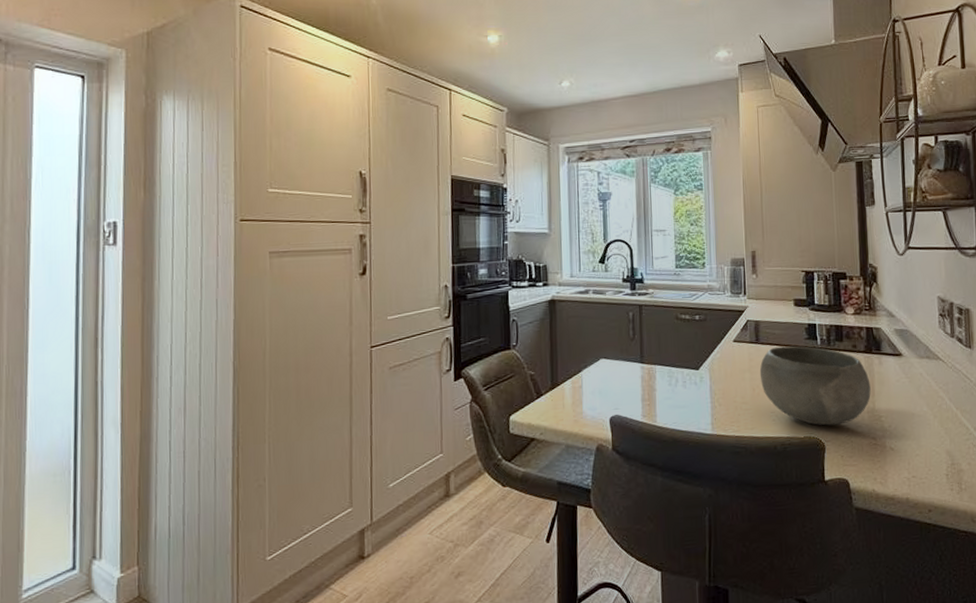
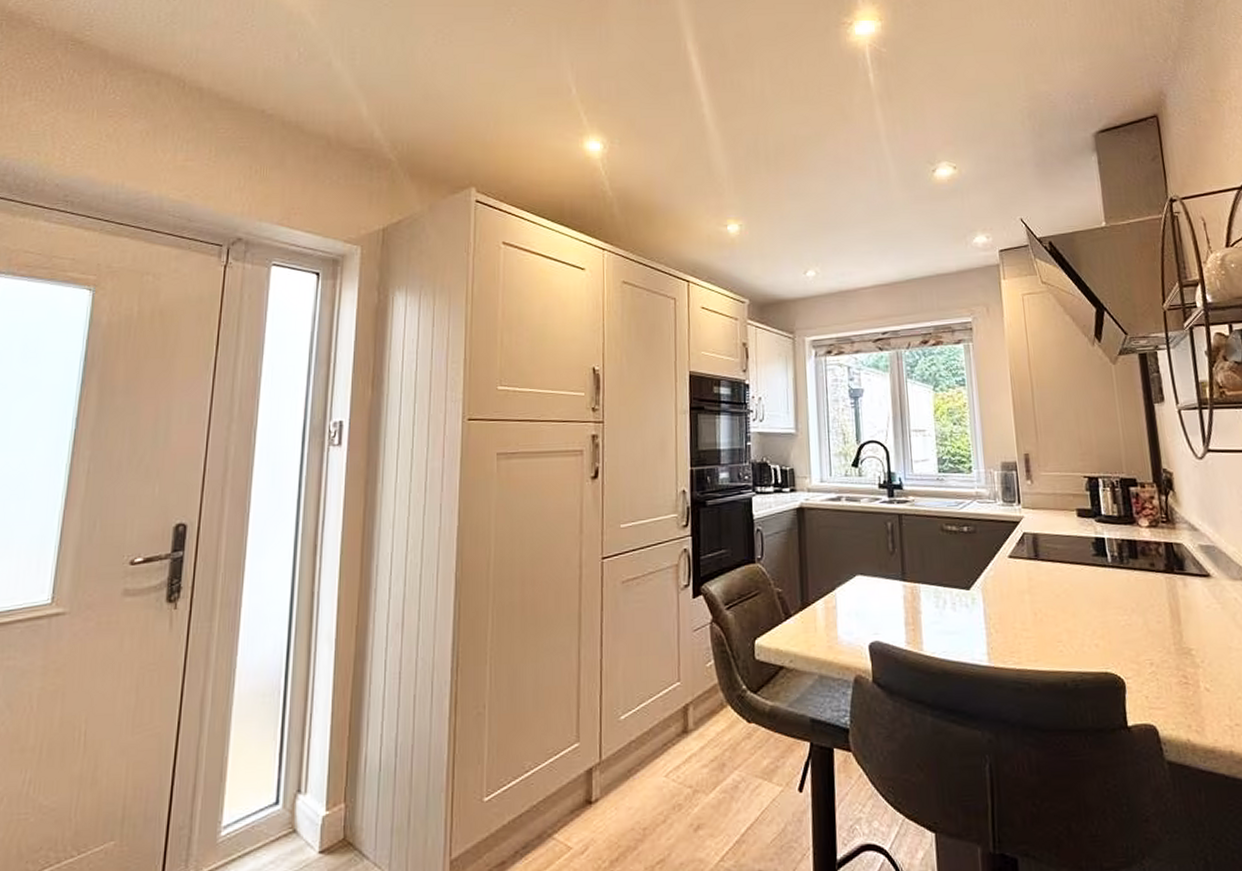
bowl: present [759,345,871,426] -> none [1041,563,1177,659]

